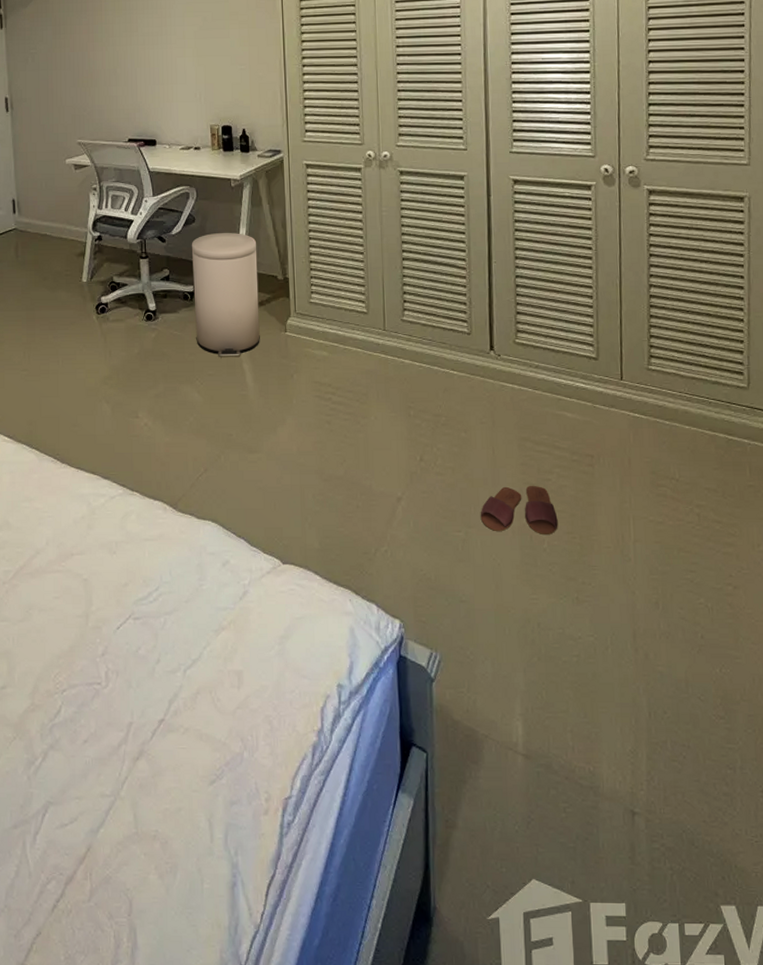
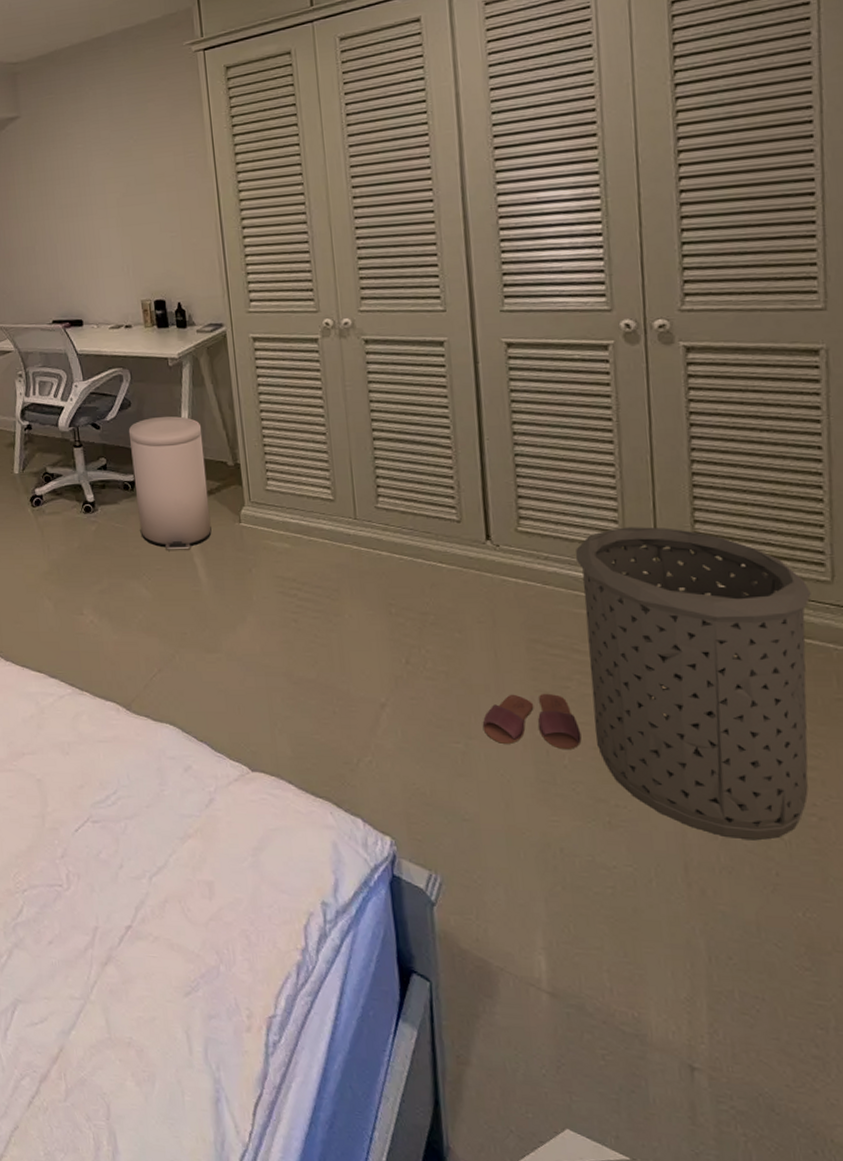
laundry basket: none [560,340,733,609] -> present [576,527,811,841]

